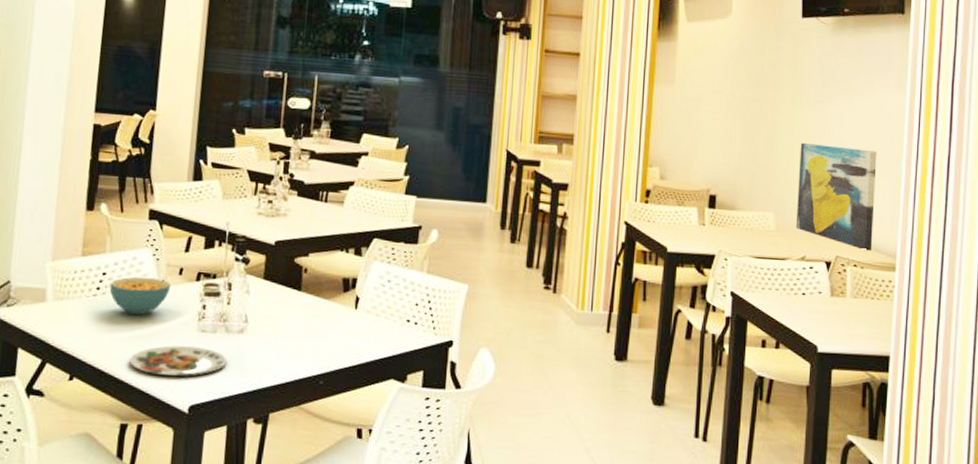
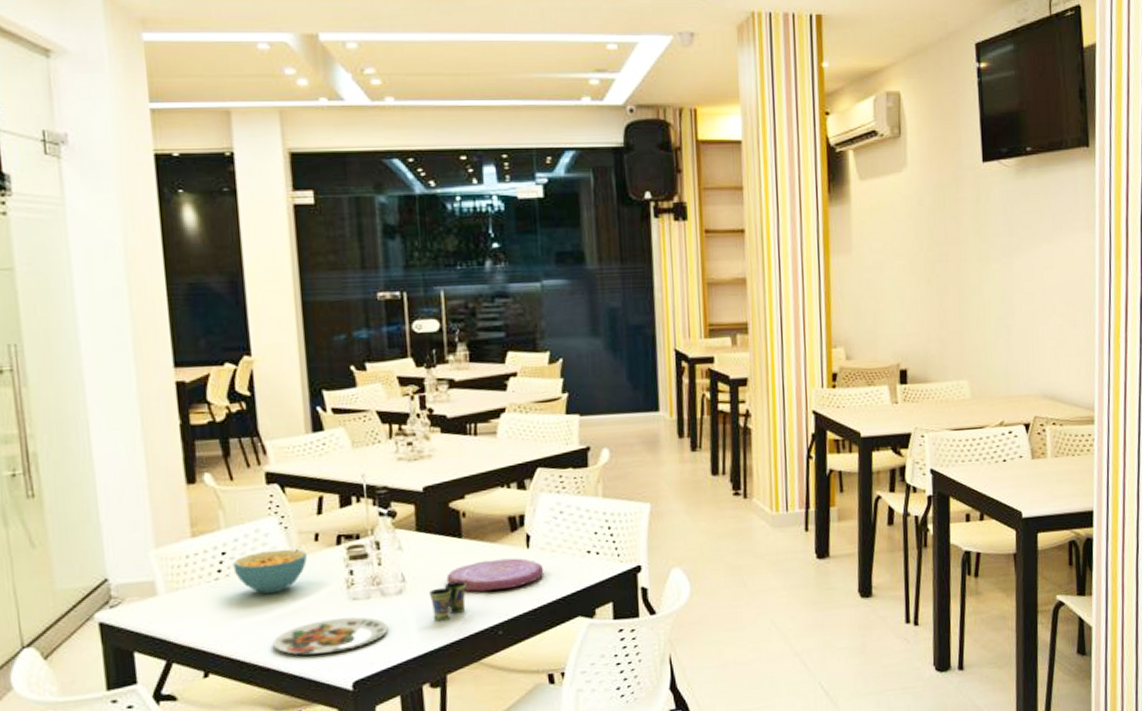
cup: none [265,329,299,363] -> present [428,581,467,621]
plate: none [282,314,367,344] -> present [446,557,544,593]
wall art: present [795,142,877,252] -> none [990,300,1070,407]

